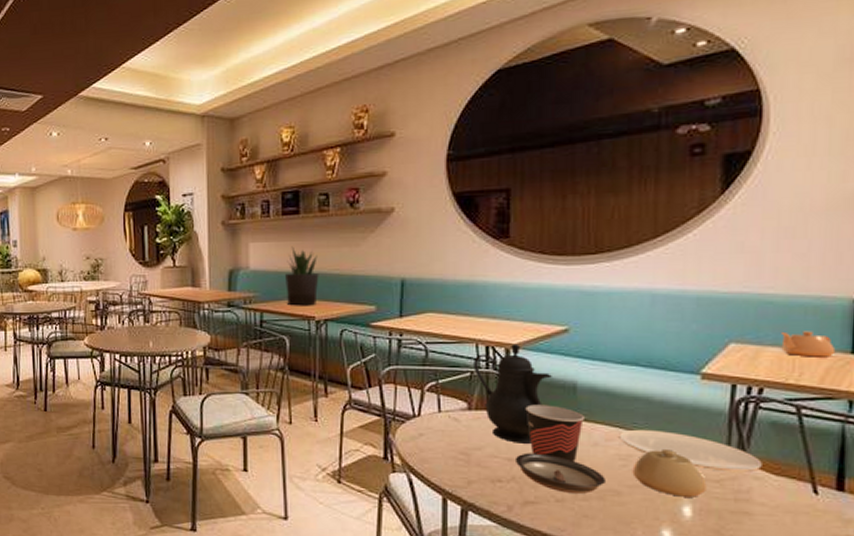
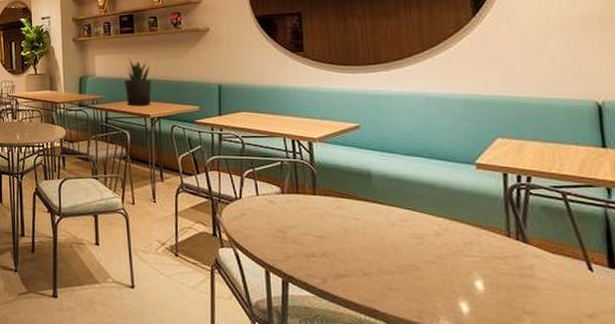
coffeepot: present [474,343,552,444] -> none [283,137,349,223]
saucer: present [514,453,605,494] -> none [324,231,405,268]
cup: present [525,404,586,461] -> none [329,189,382,239]
plate: present [619,429,762,472] -> none [412,211,540,251]
sugar bowl: present [632,448,707,497] -> none [427,228,494,273]
teapot: present [780,331,836,357] -> none [538,128,589,151]

